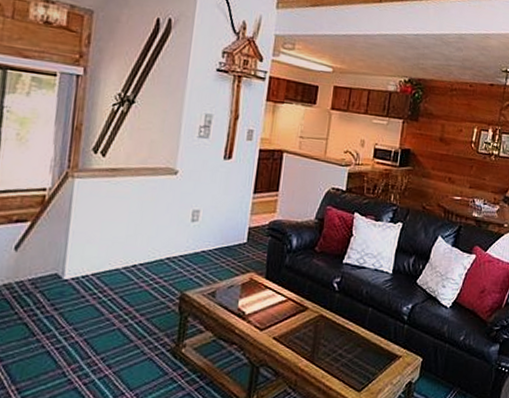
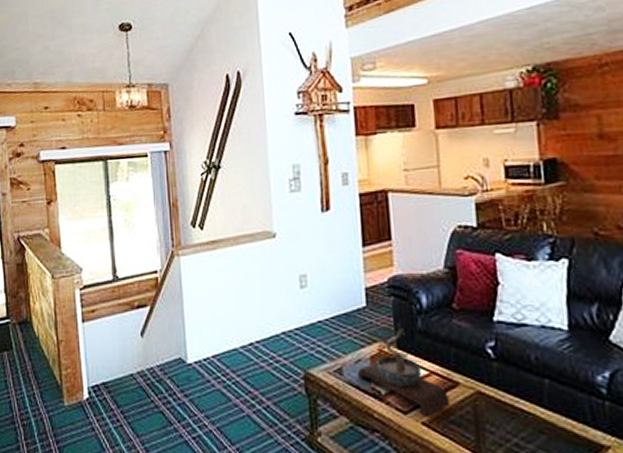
bonsai tree: none [227,258,299,333] -> present [357,322,451,416]

